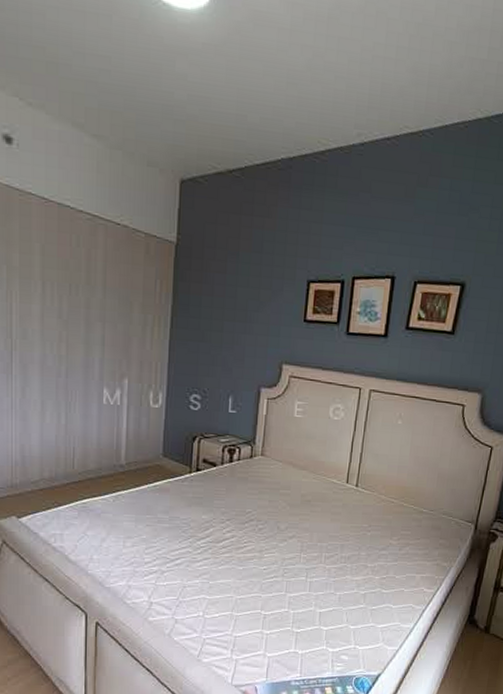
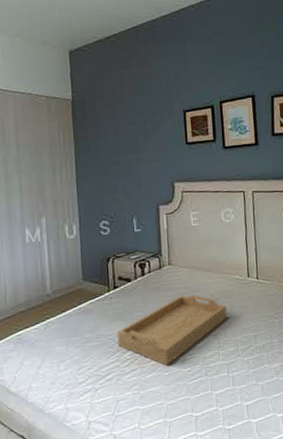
serving tray: none [192,490,318,560] -> present [117,294,228,366]

